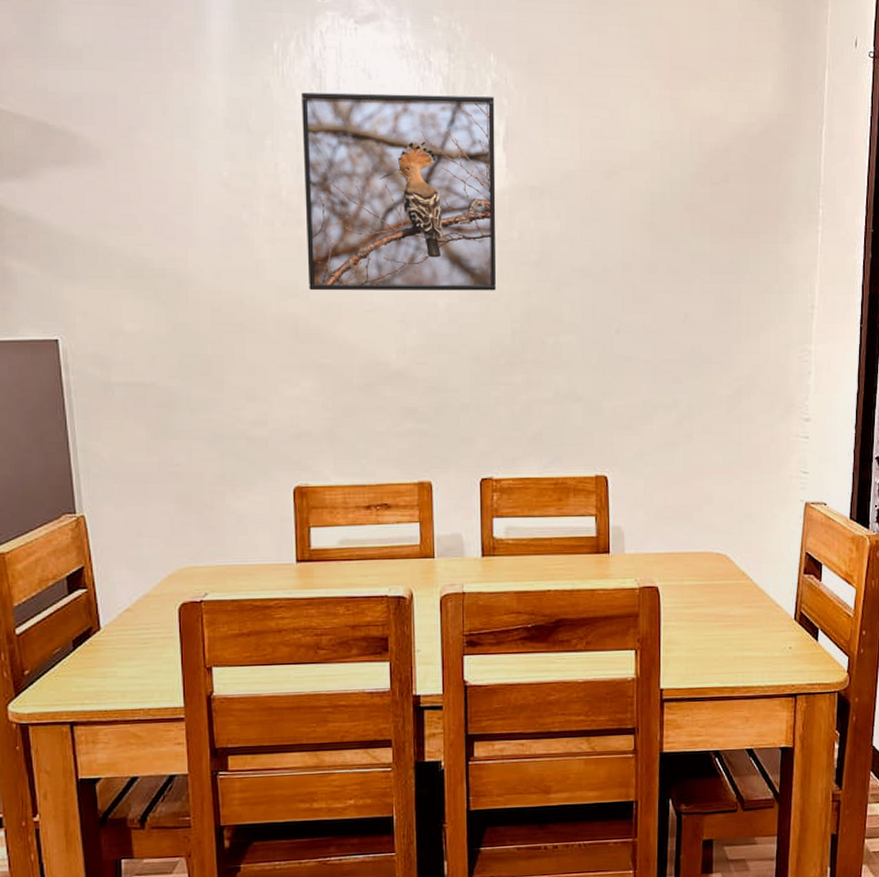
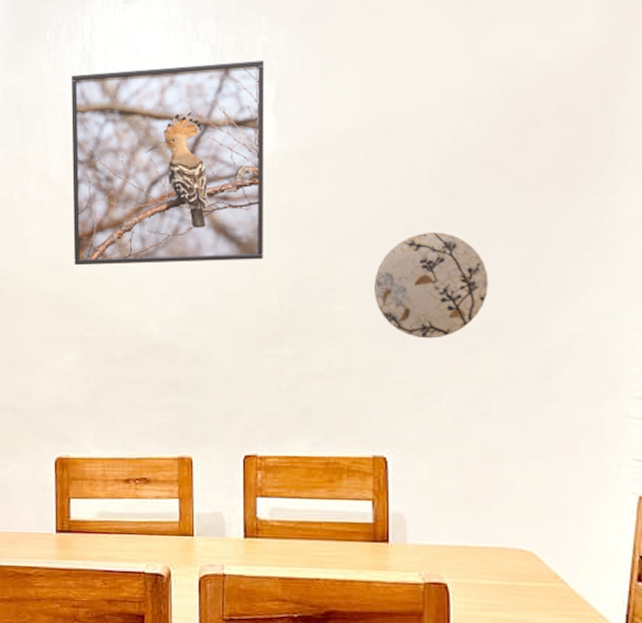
decorative plate: none [595,271,690,368] -> present [374,232,488,339]

